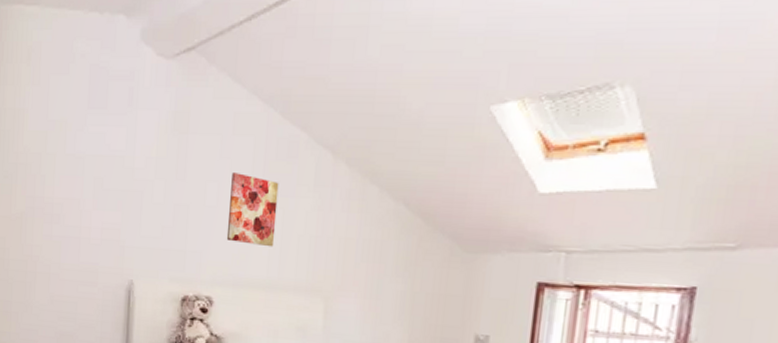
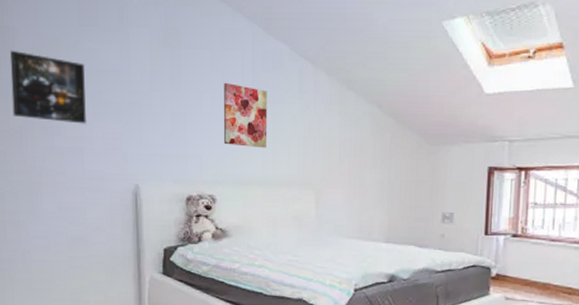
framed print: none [15,133,90,213] -> present [10,50,87,124]

